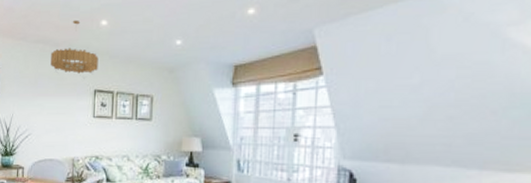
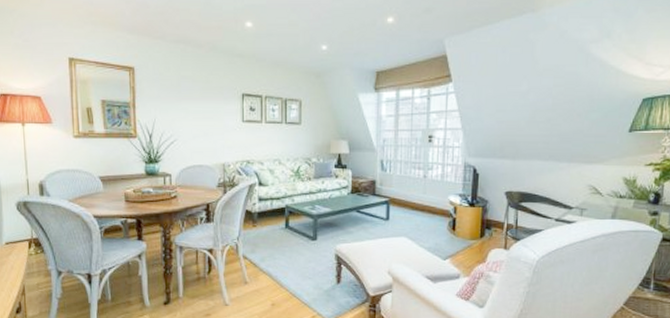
chandelier: present [51,20,98,74] -> none [194,20,245,77]

